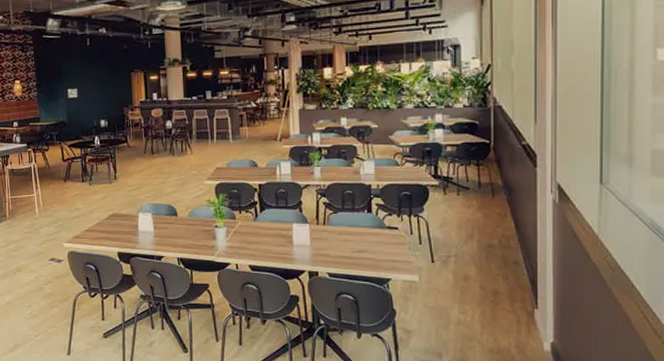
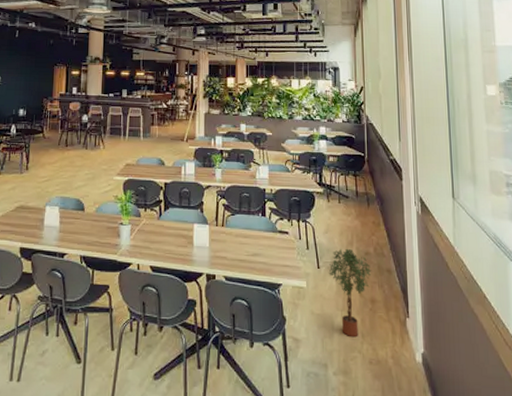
potted tree: none [444,242,495,328] -> present [328,249,372,338]

